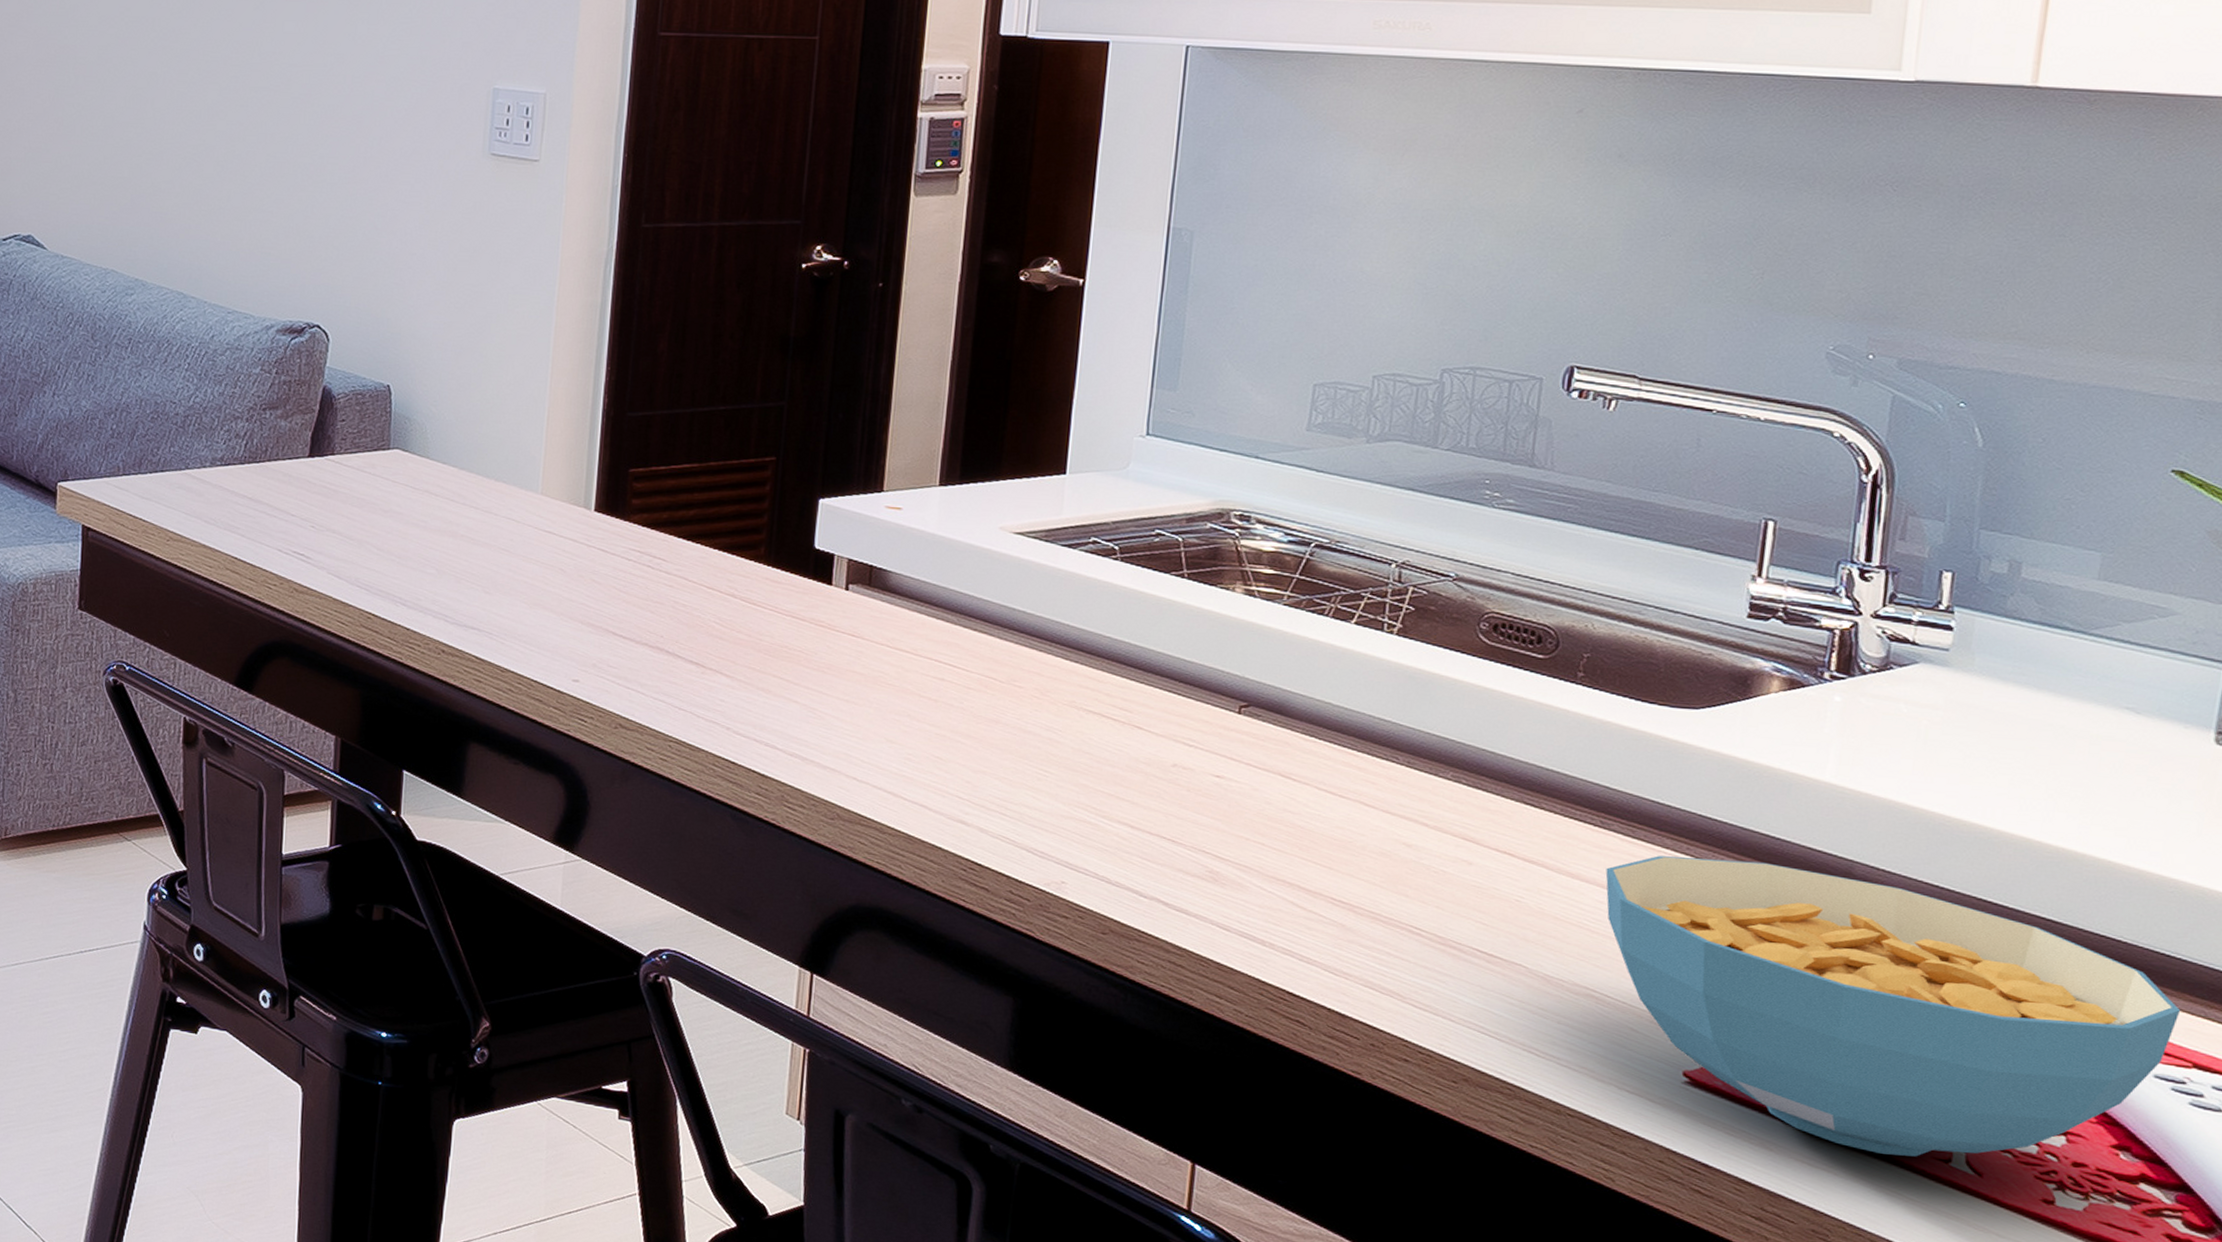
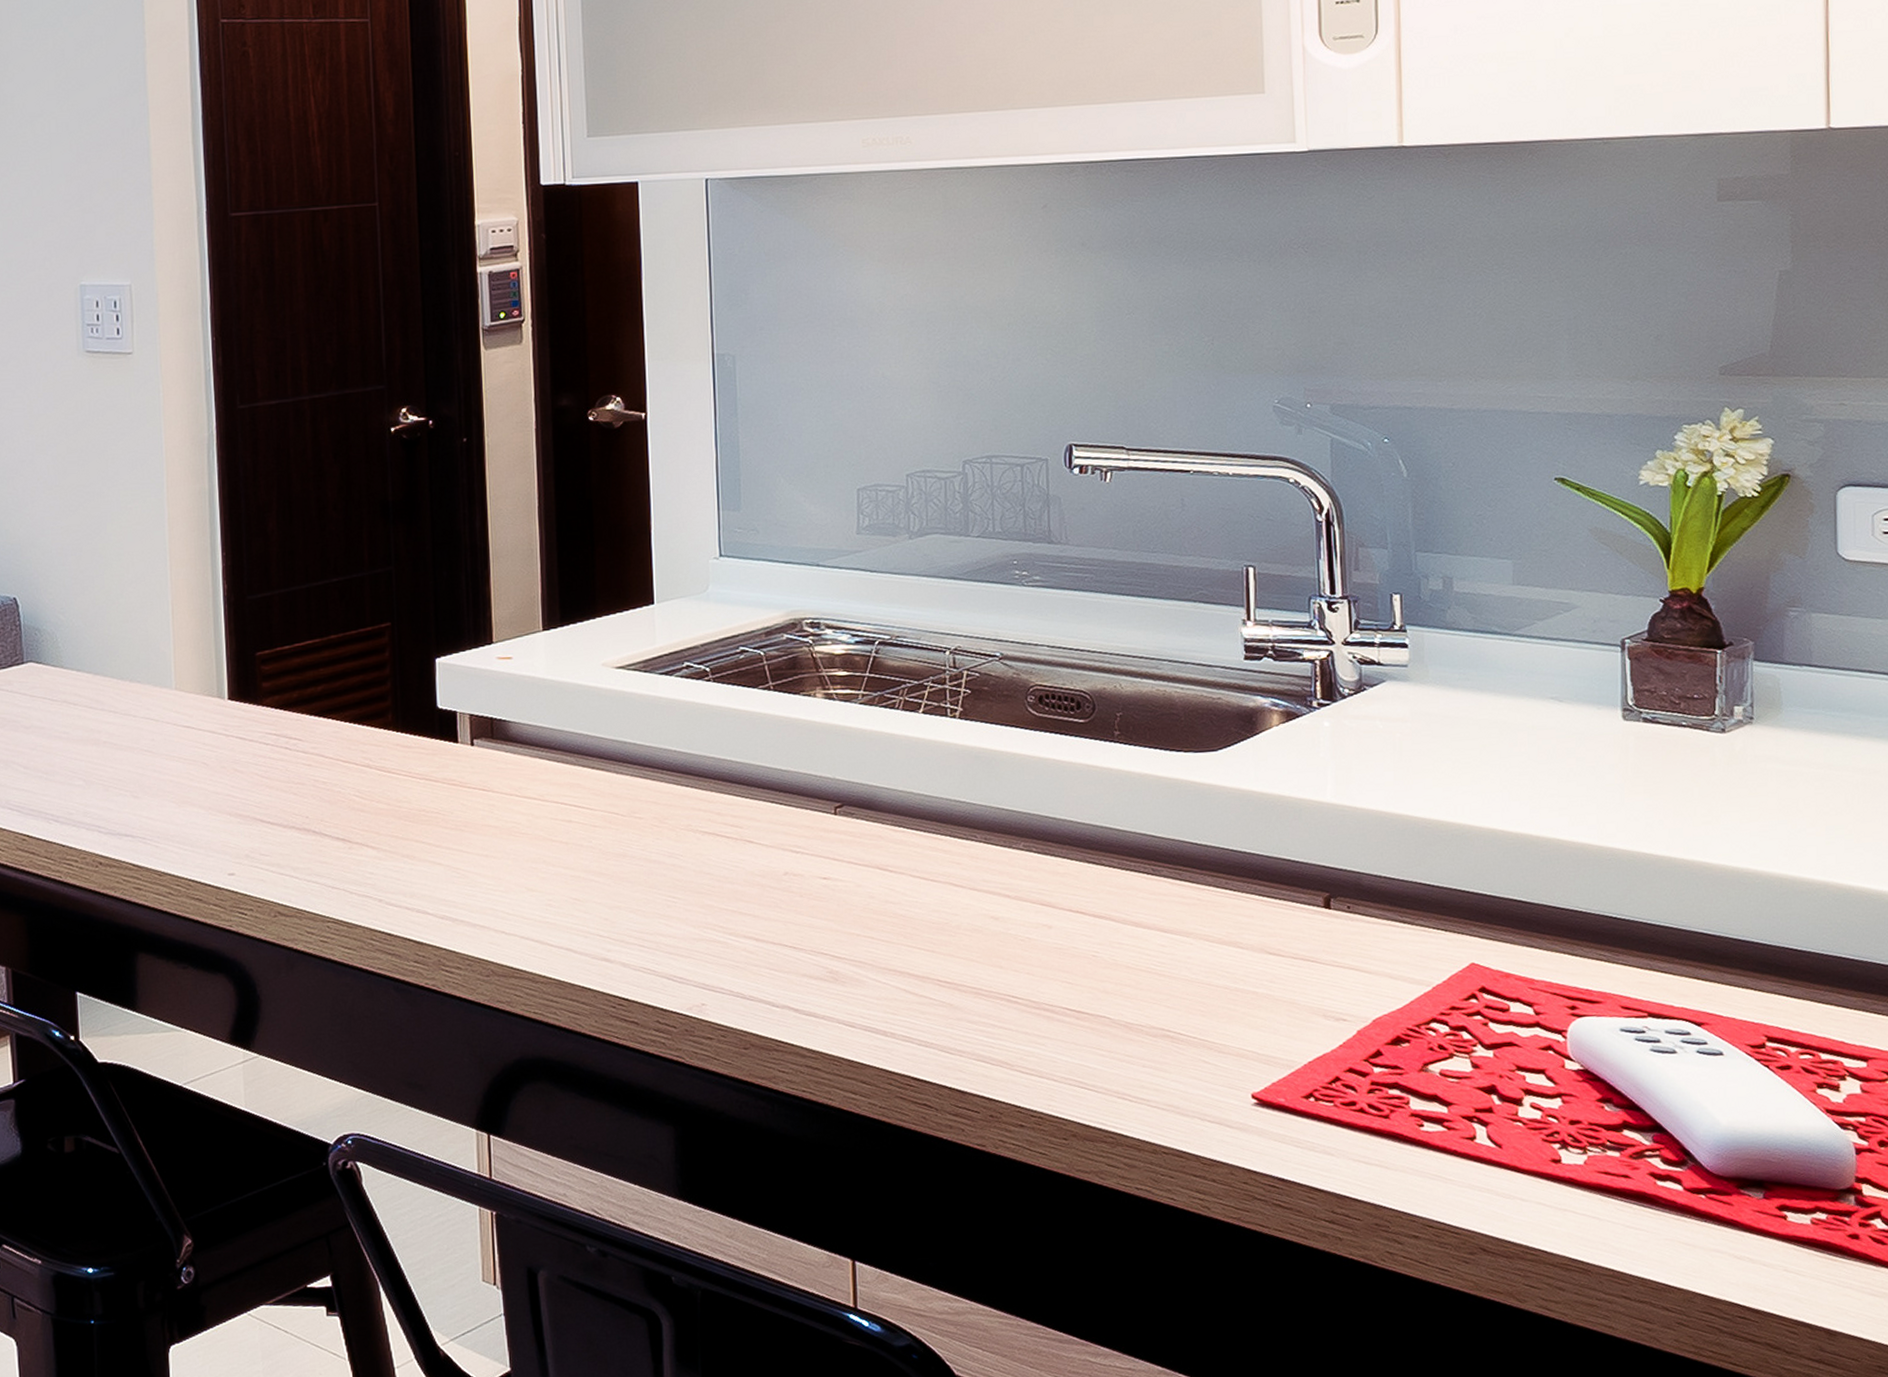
cereal bowl: present [1605,855,2181,1157] -> none [1163,885,1632,1142]

